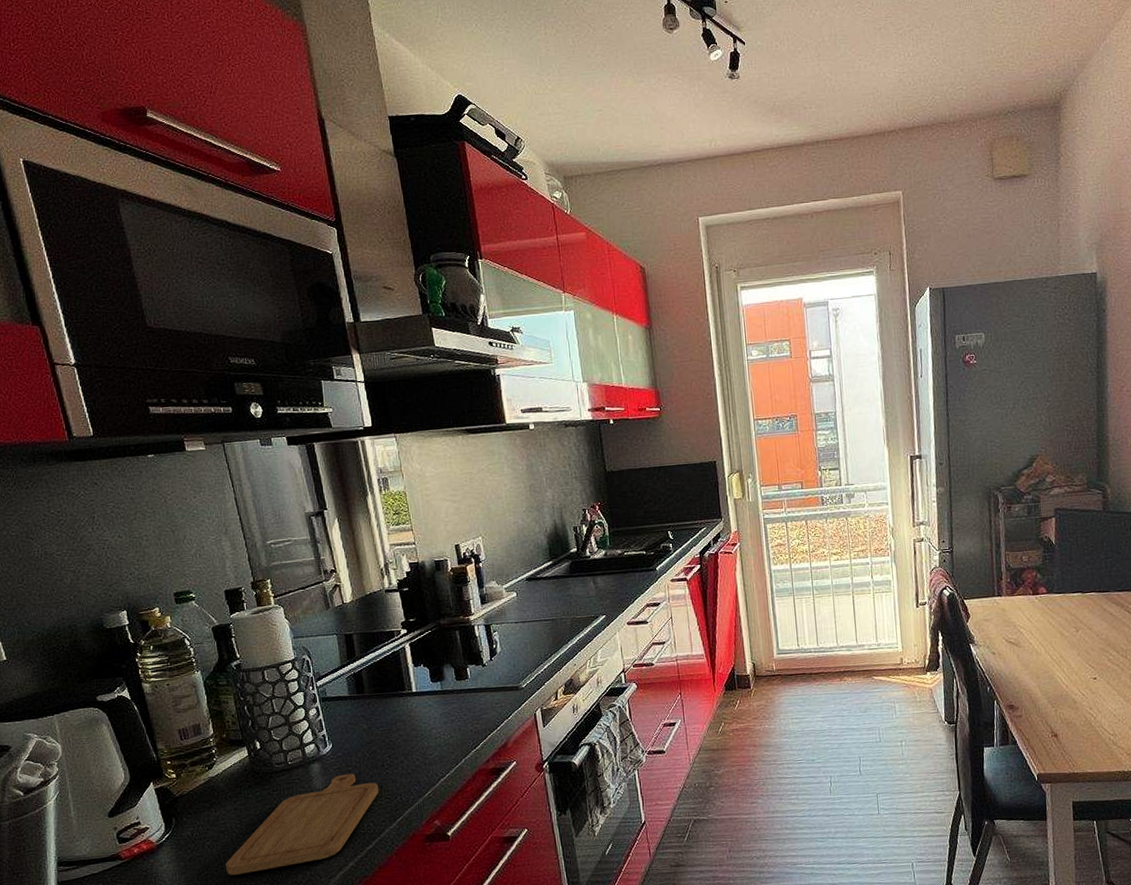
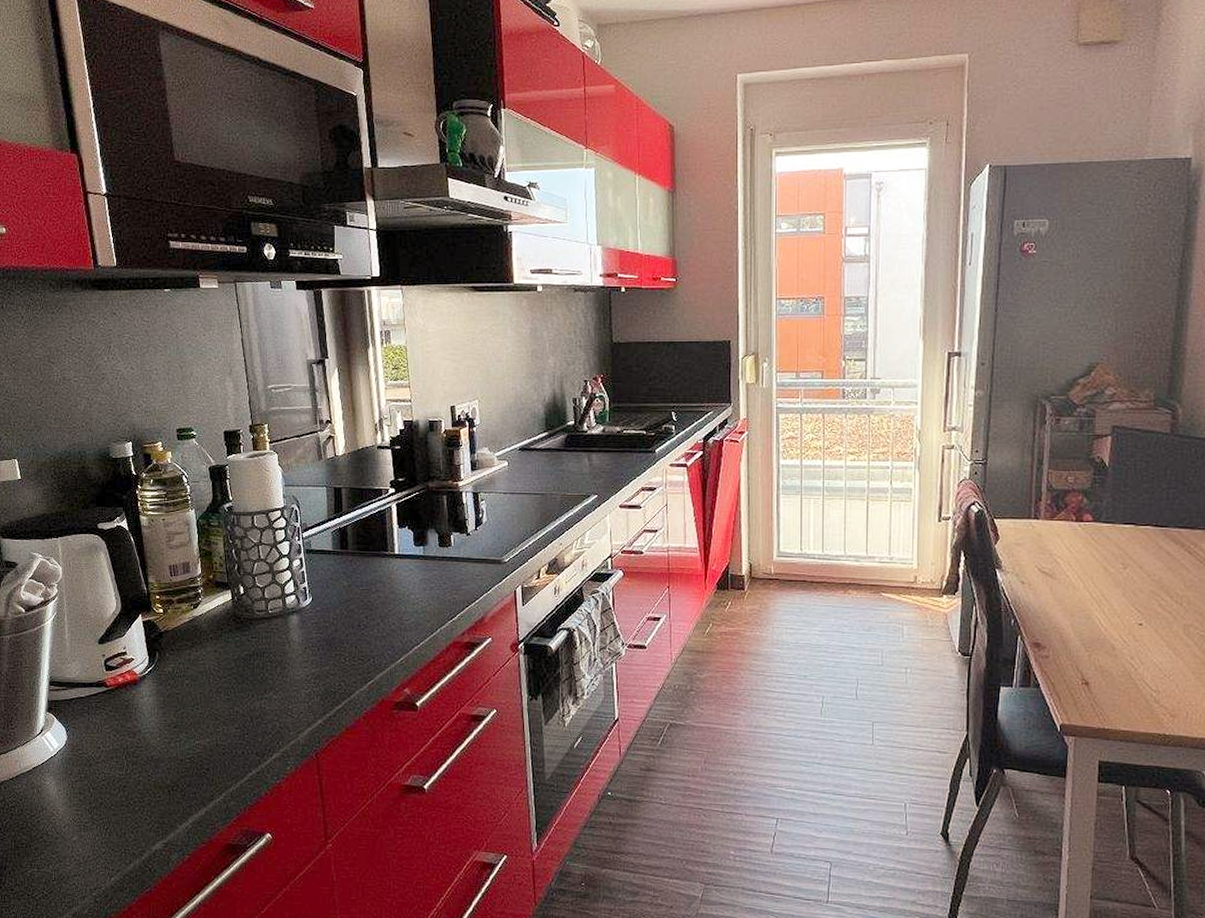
chopping board: present [225,773,379,875] -> none [200,629,353,717]

